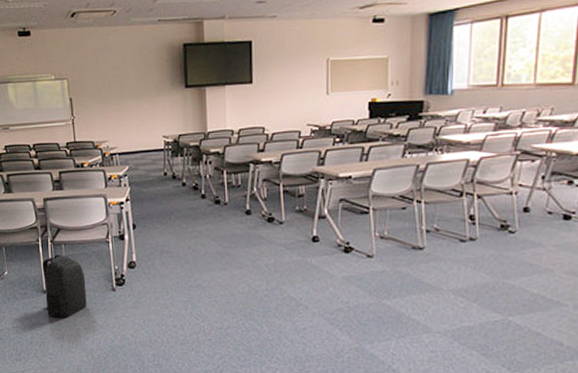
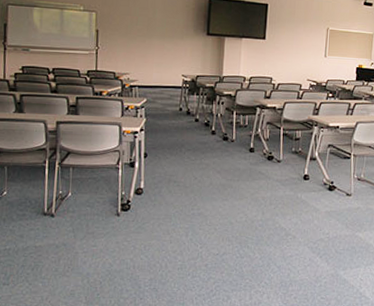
backpack: present [43,254,87,318] -> none [41,177,90,241]

